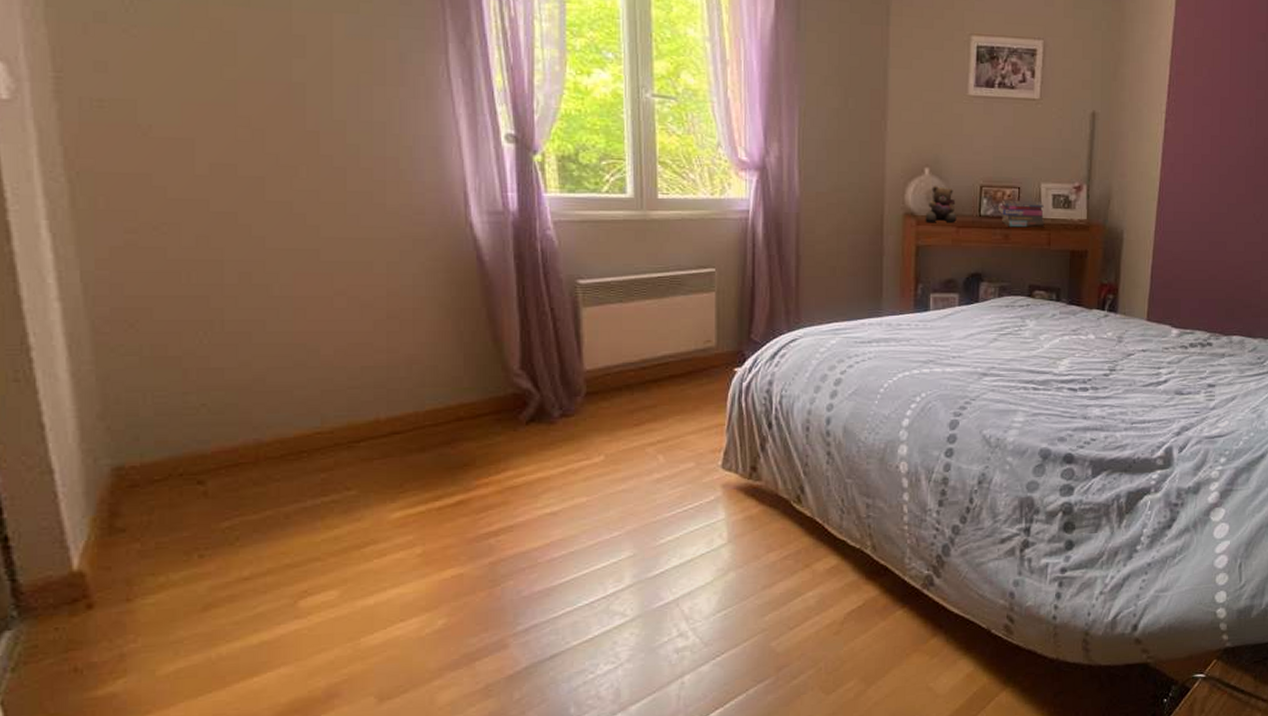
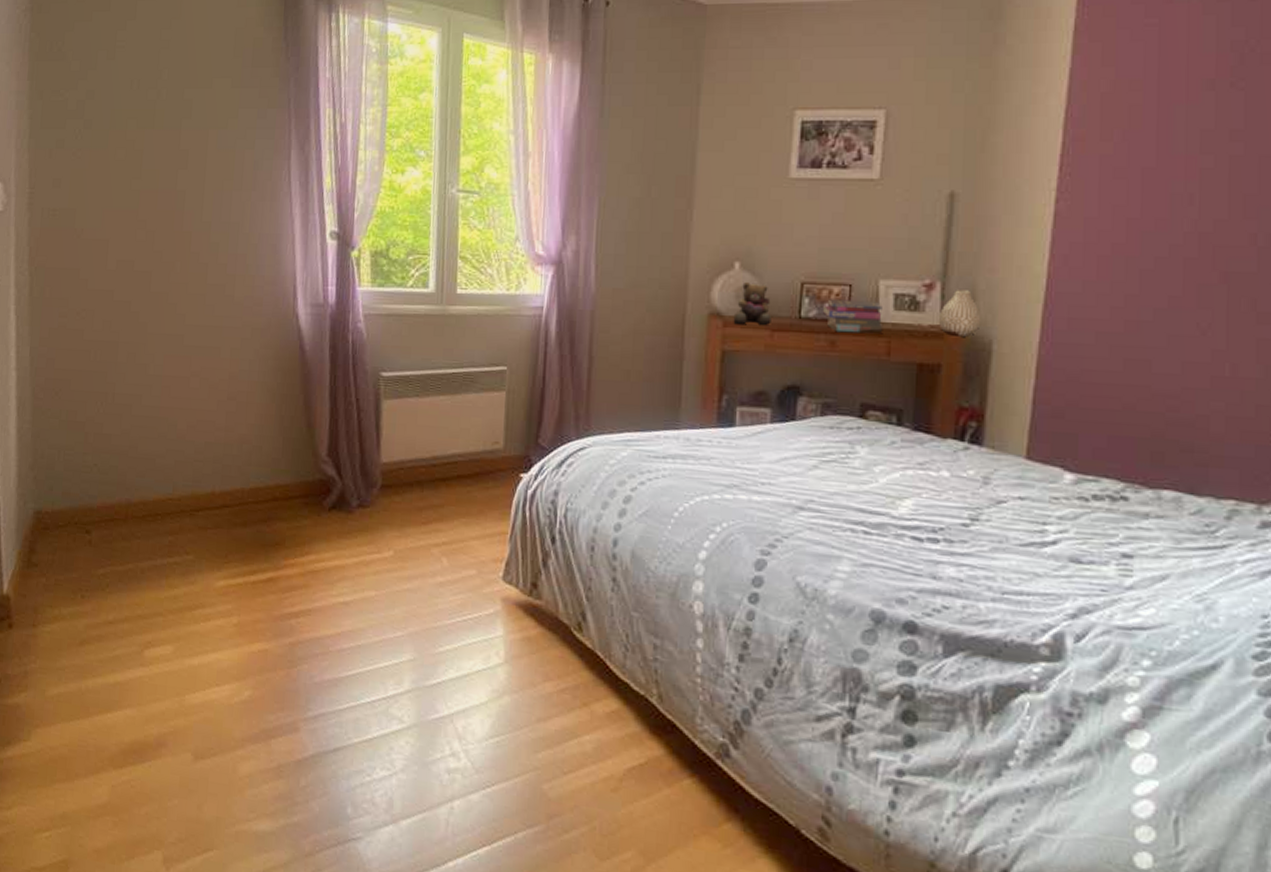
vase: none [1086,191,1115,229] -> present [939,290,981,338]

